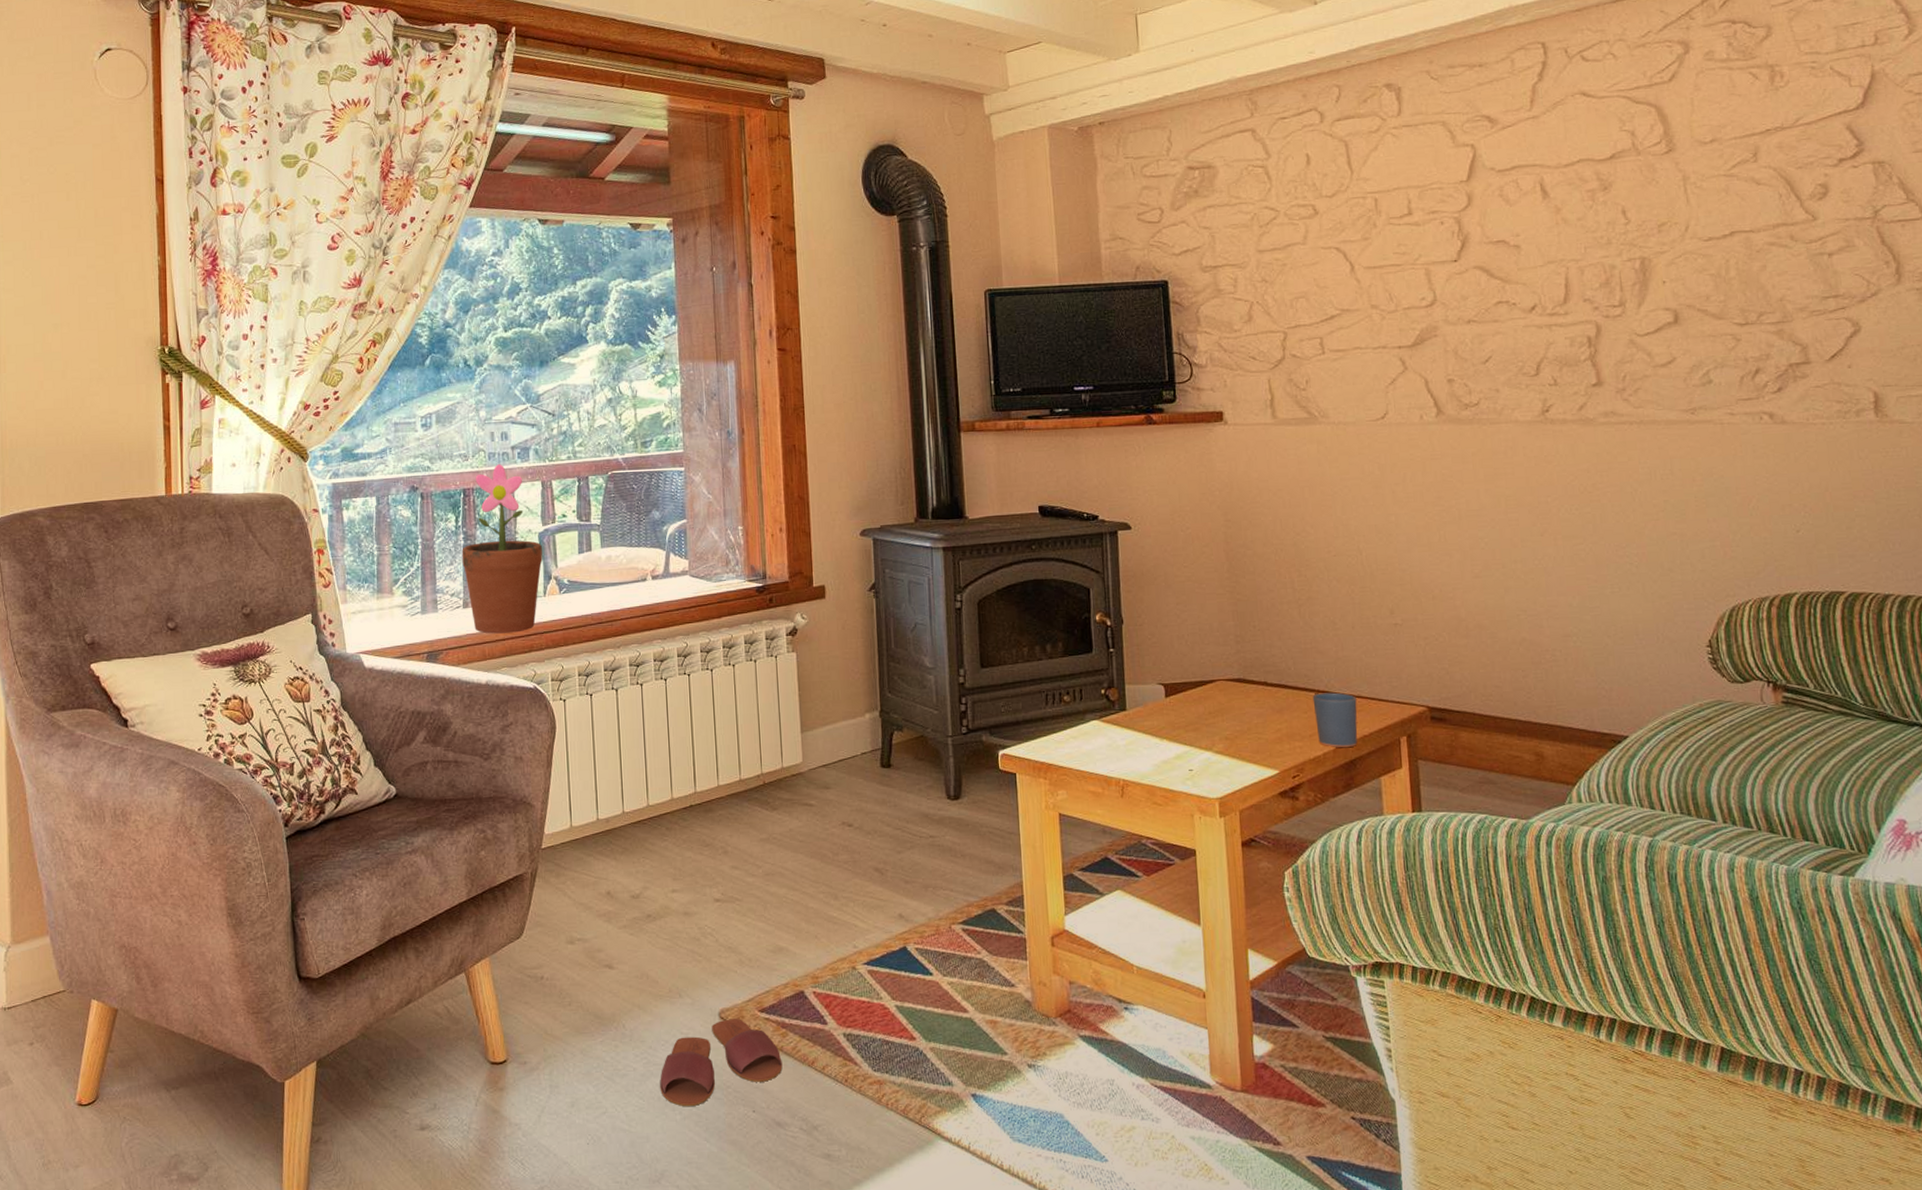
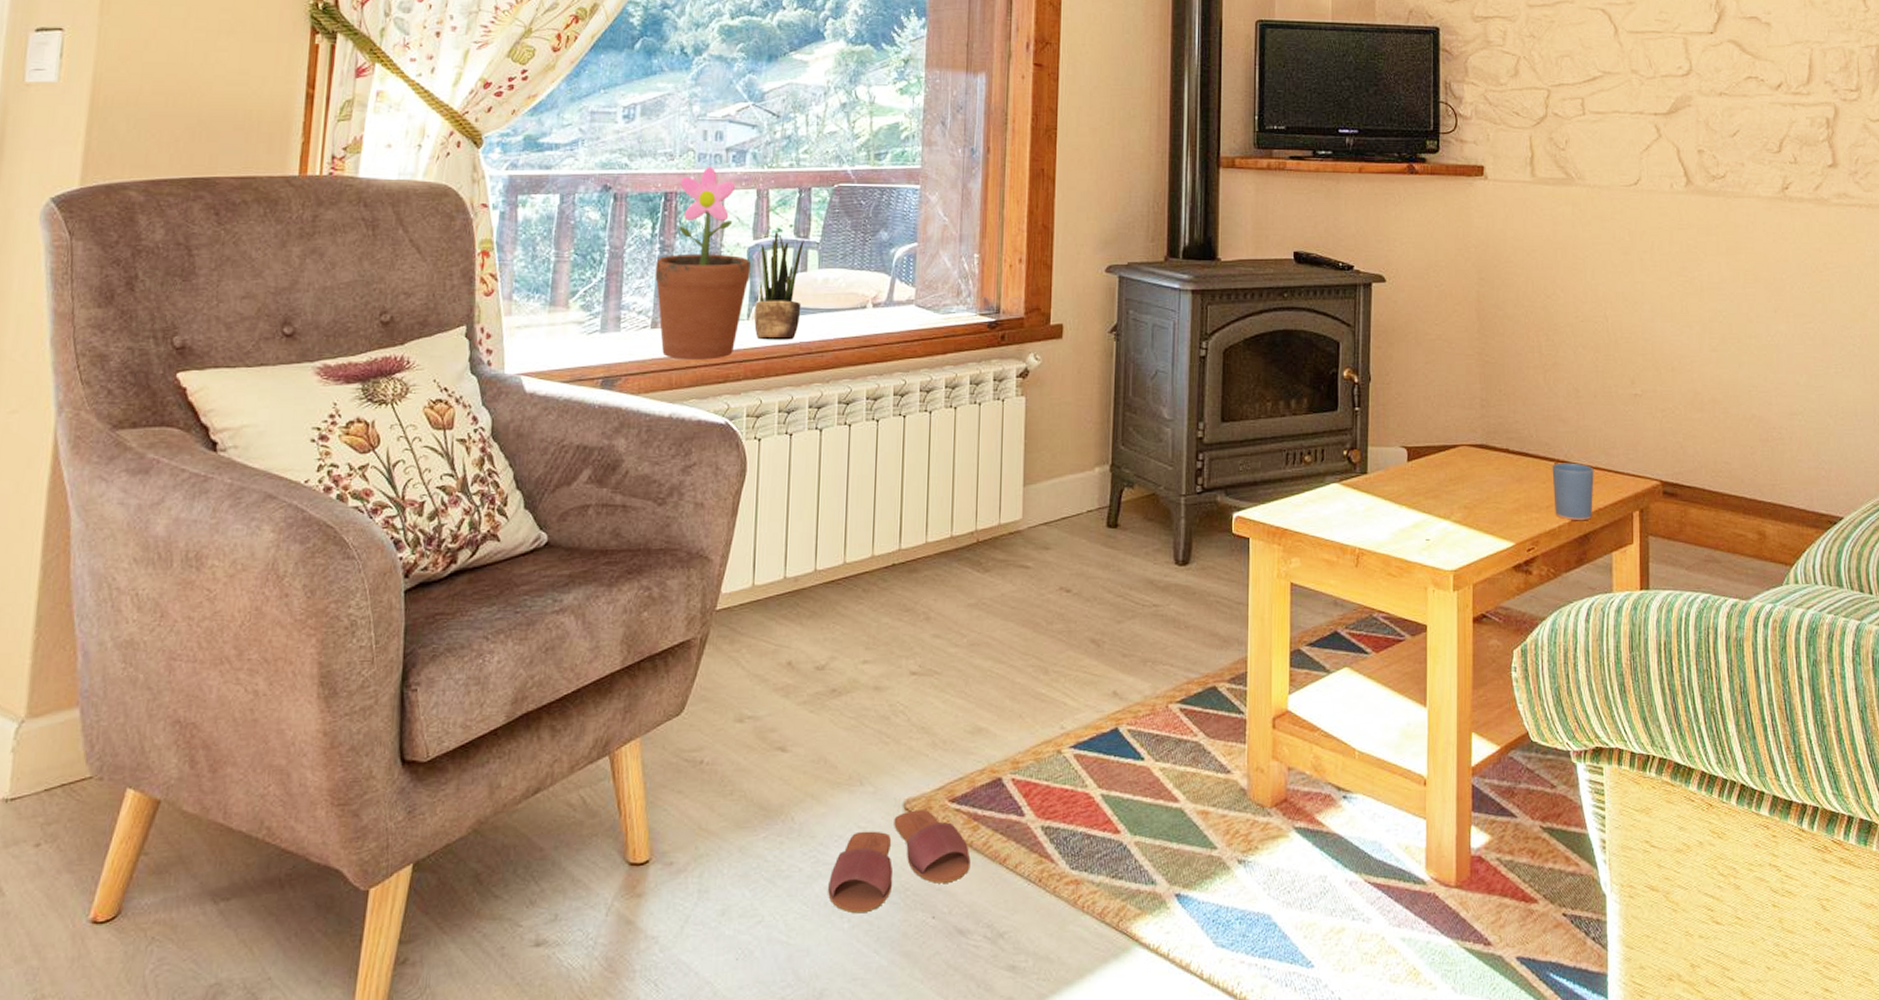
potted plant: none [550,517,590,614] -> present [754,231,804,340]

